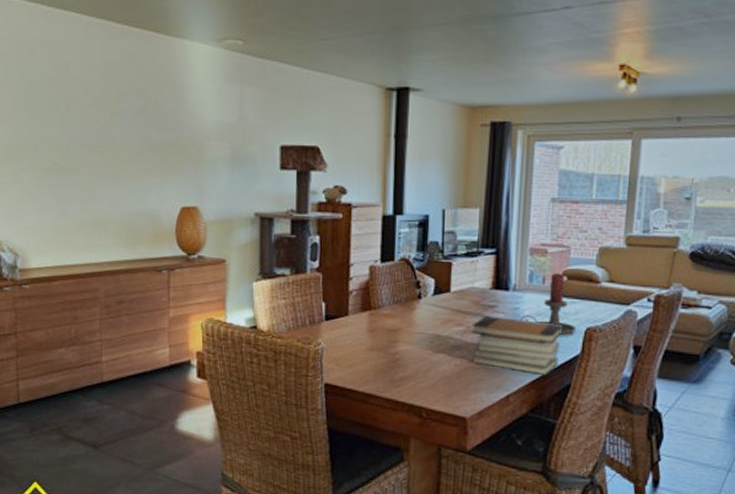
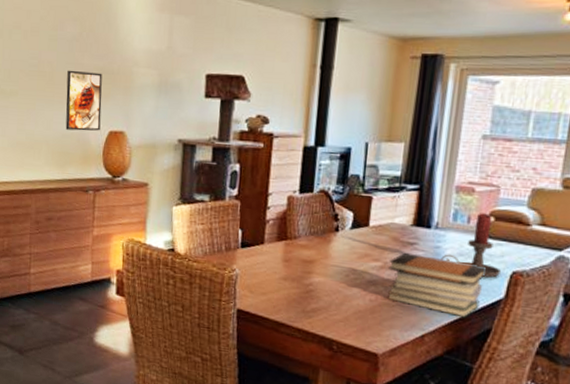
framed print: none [133,144,172,208] -> present [65,70,102,131]

